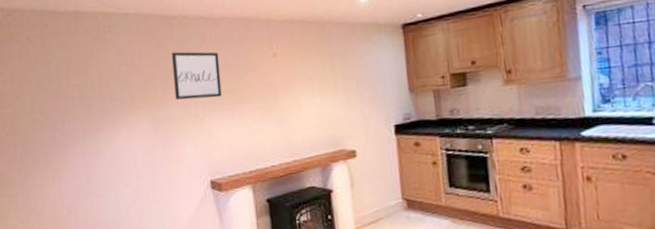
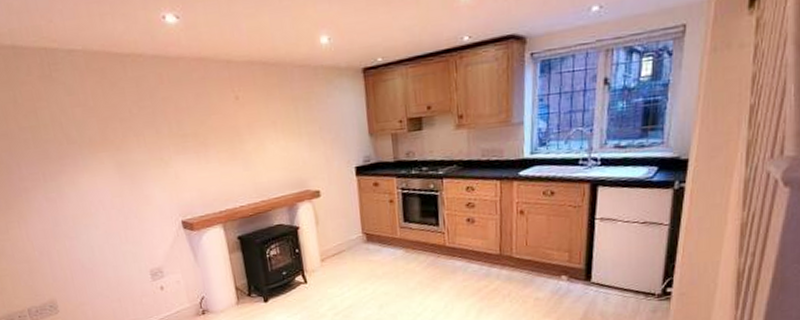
wall art: present [172,51,222,100] -> none [128,93,186,144]

